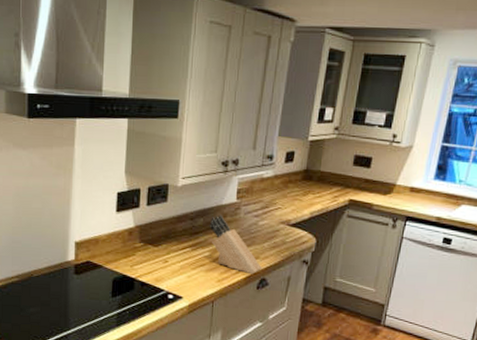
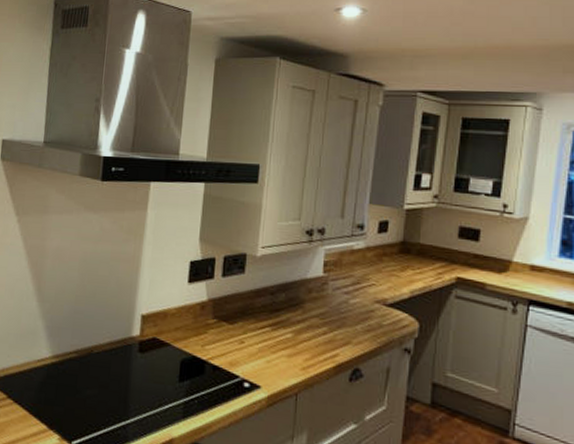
knife block: present [209,214,262,274] -> none [292,290,354,363]

